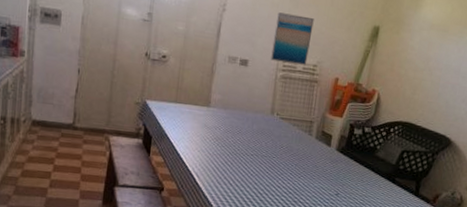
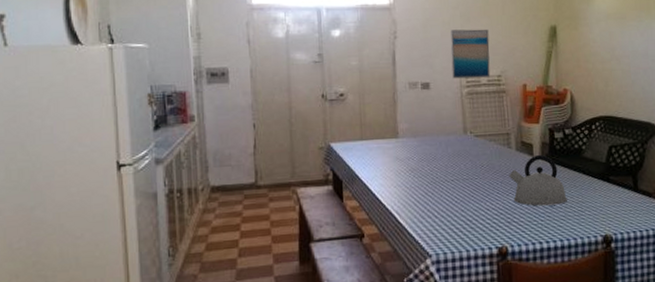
kettle: none [304,146,353,195] -> present [509,154,567,206]

